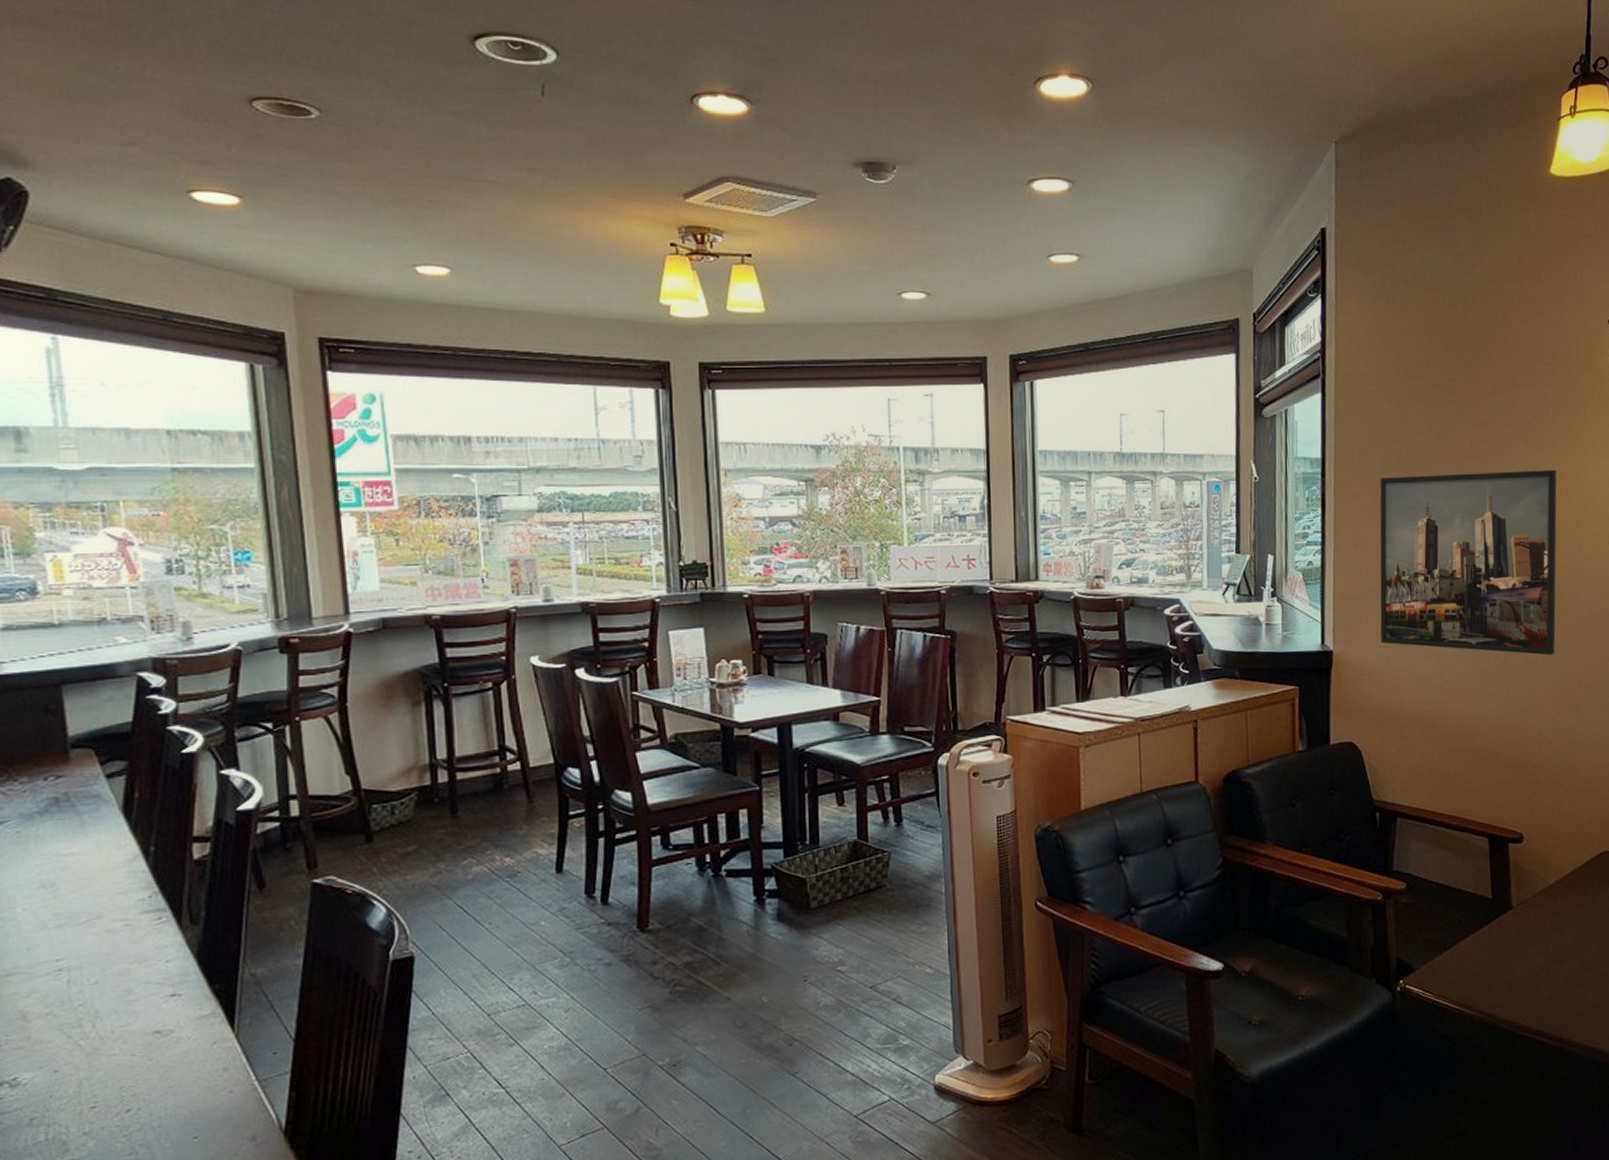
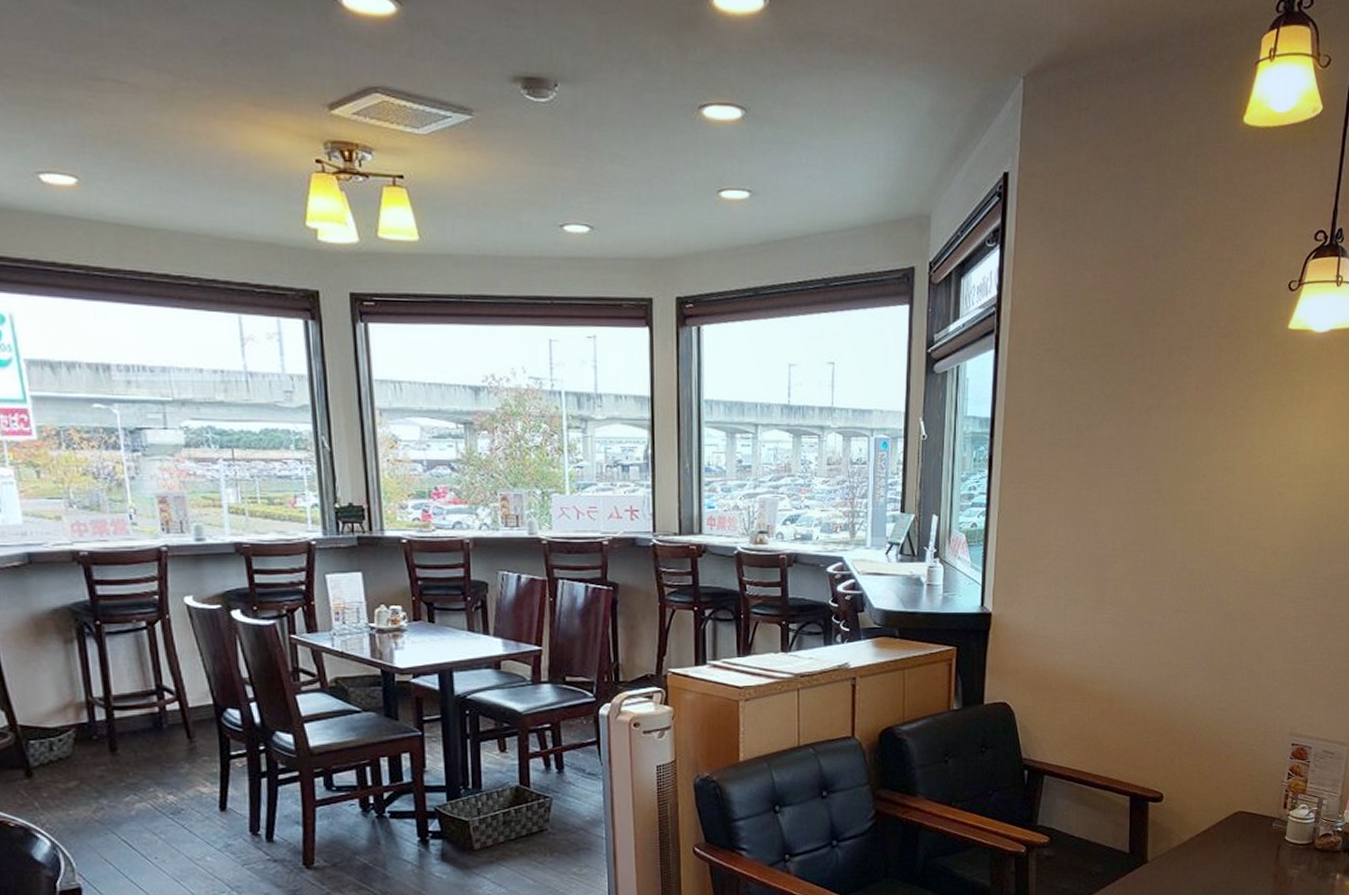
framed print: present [1379,470,1557,655] -> none [1038,437,1225,623]

